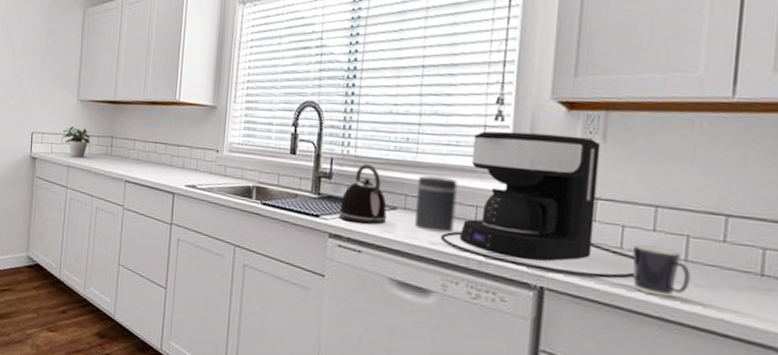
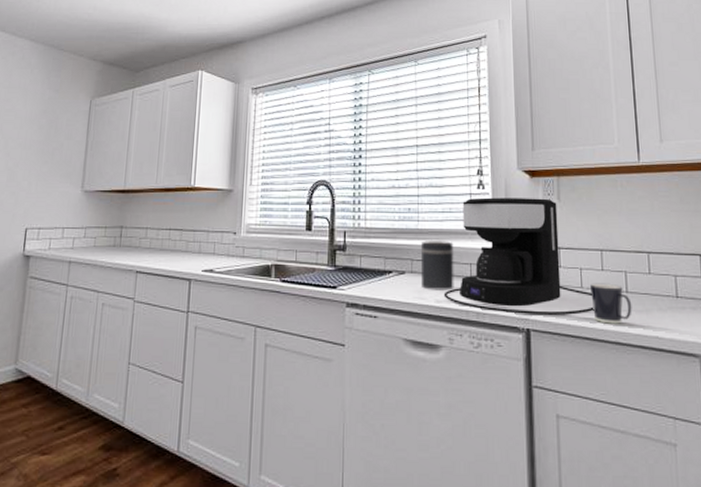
potted plant: present [63,127,91,158] -> none [64,219,97,252]
kettle: present [338,164,387,226] -> none [354,234,397,291]

